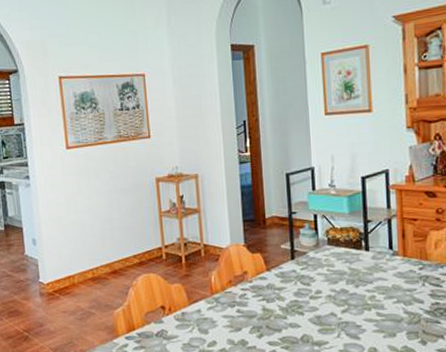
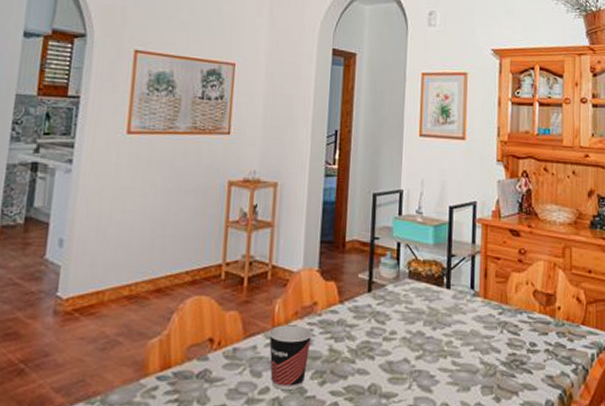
cup: none [209,291,247,343] -> present [269,325,313,391]

